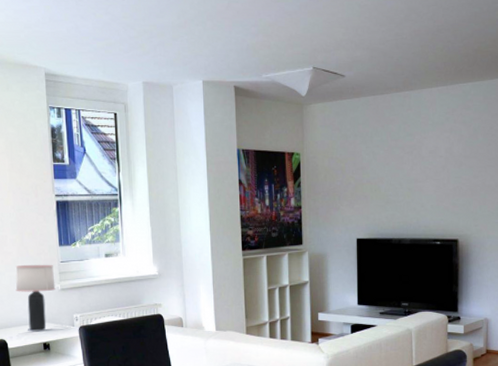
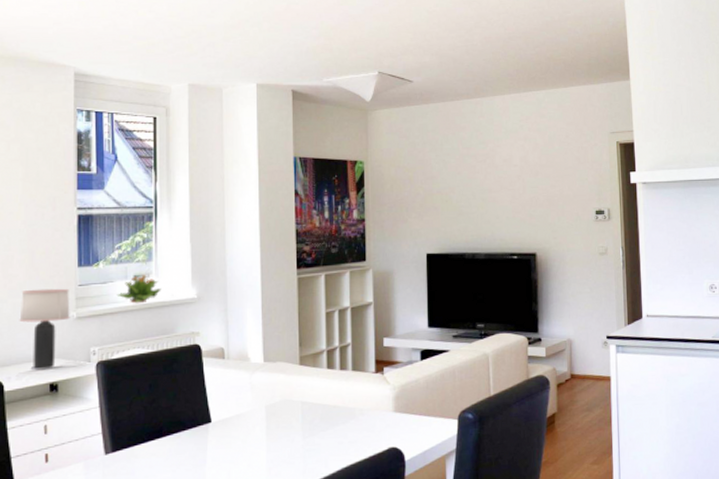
potted flower: none [92,254,128,279] -> present [116,275,161,304]

